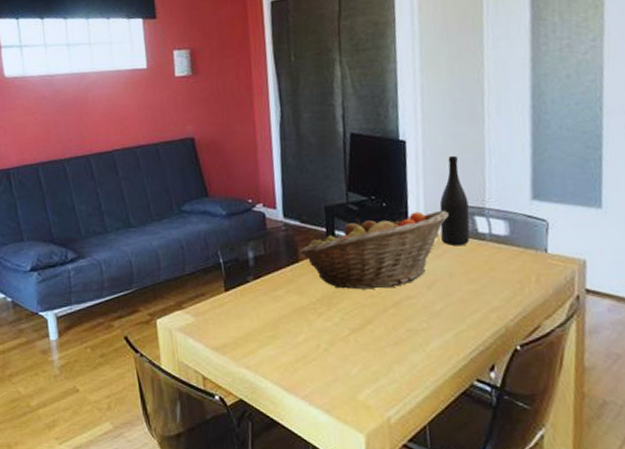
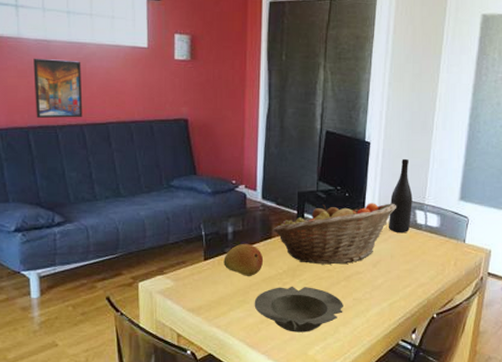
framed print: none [39,91,88,154] -> present [33,58,83,119]
fruit: none [246,269,293,307] -> present [223,243,264,276]
bowl: none [286,316,396,373] -> present [254,286,343,332]

